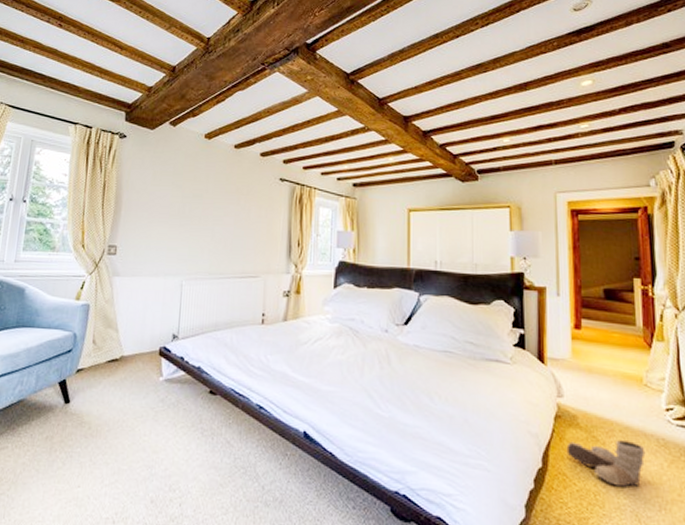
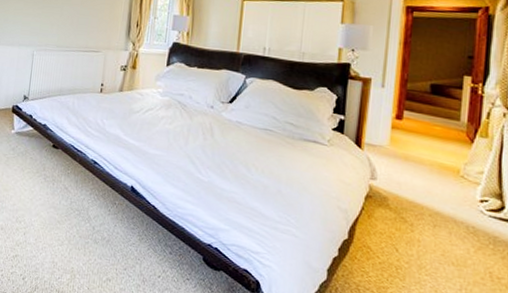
boots: present [566,440,646,487] -> none [373,220,453,266]

